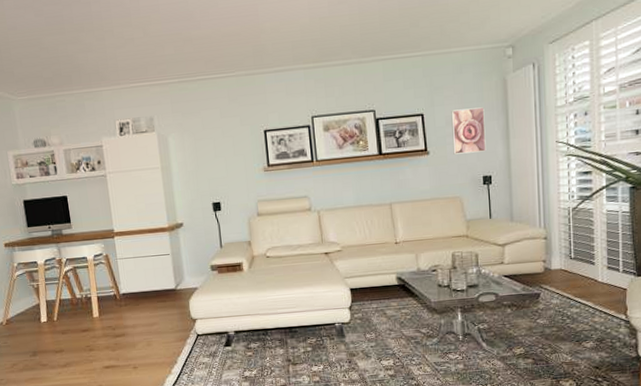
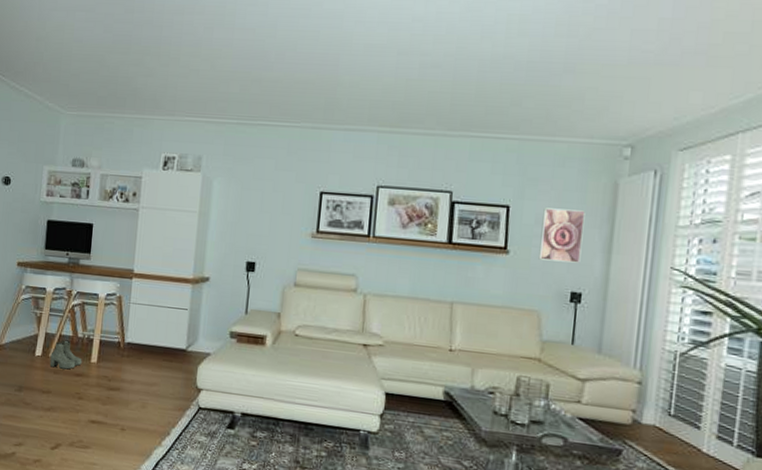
boots: none [55,303,86,329] -> present [49,339,82,370]

